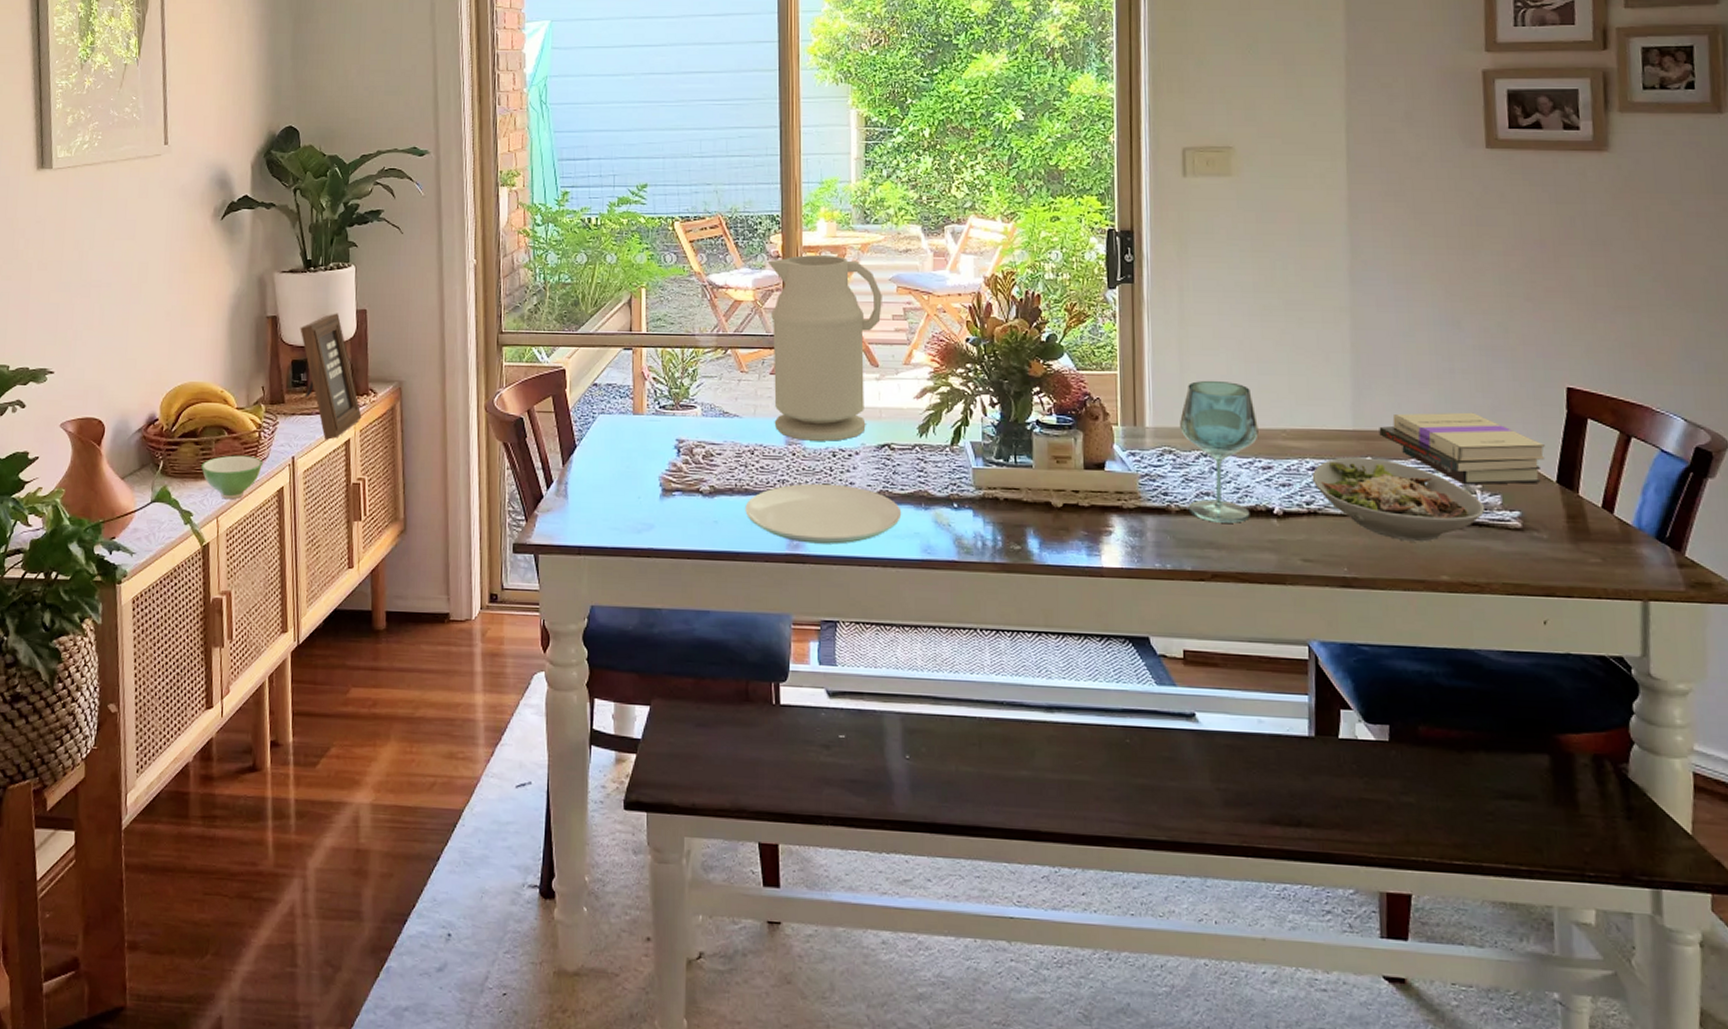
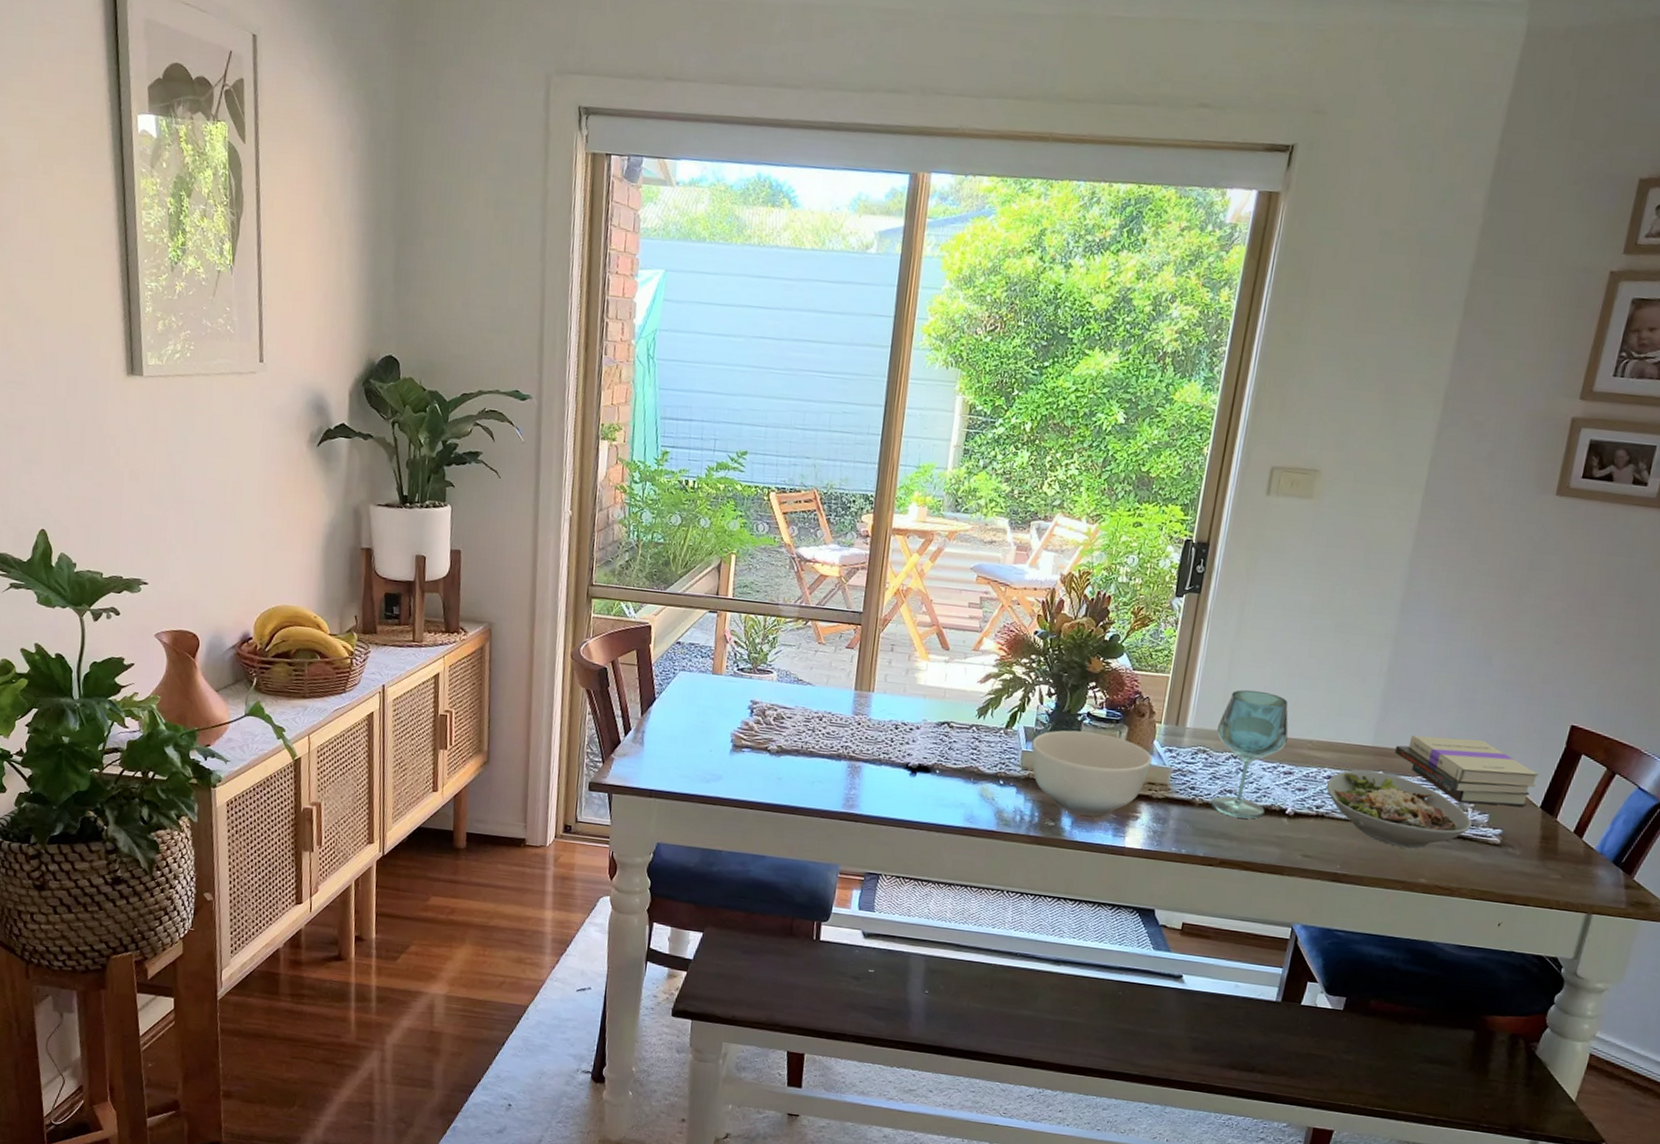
bowl: present [200,455,264,500] -> none [293,678,355,720]
picture frame: present [300,313,362,440] -> none [394,550,452,672]
plate: present [745,483,902,545] -> none [808,751,952,808]
water jug: present [767,255,882,441] -> none [844,537,962,716]
bowl: none [982,441,1115,535] -> present [1031,730,1152,817]

